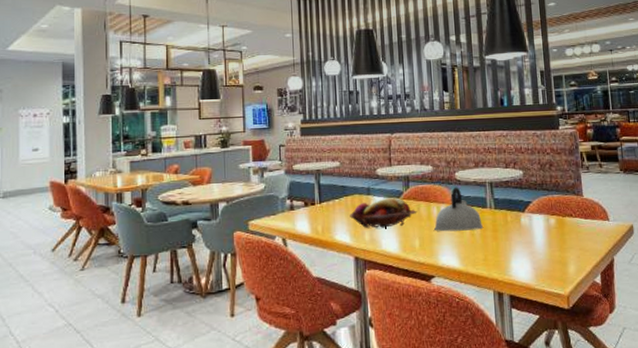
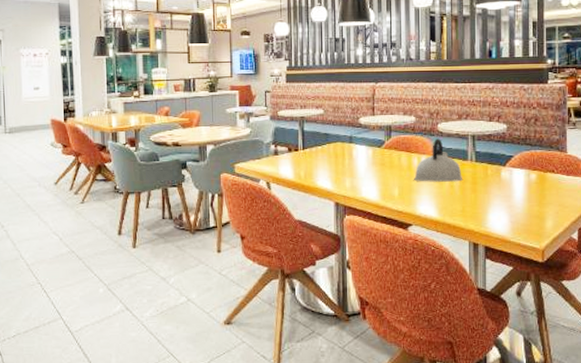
fruit basket: present [350,197,417,229] -> none [332,147,398,176]

